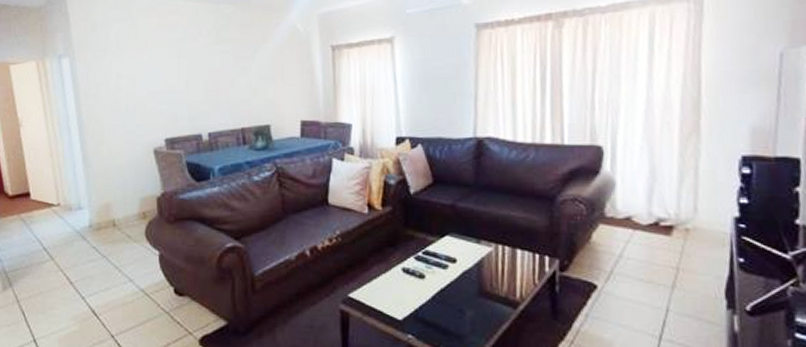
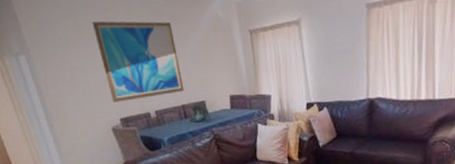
wall art: none [150,25,247,119] -> present [92,21,184,103]

